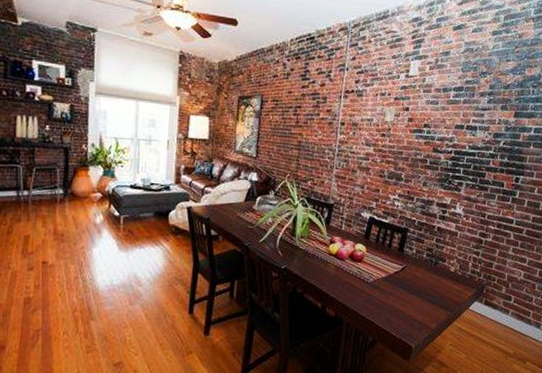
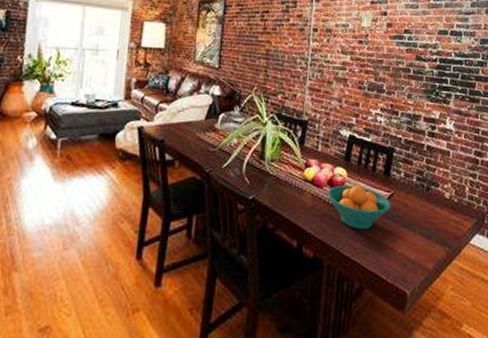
fruit bowl: none [347,259,404,296] -> present [326,186,392,230]

